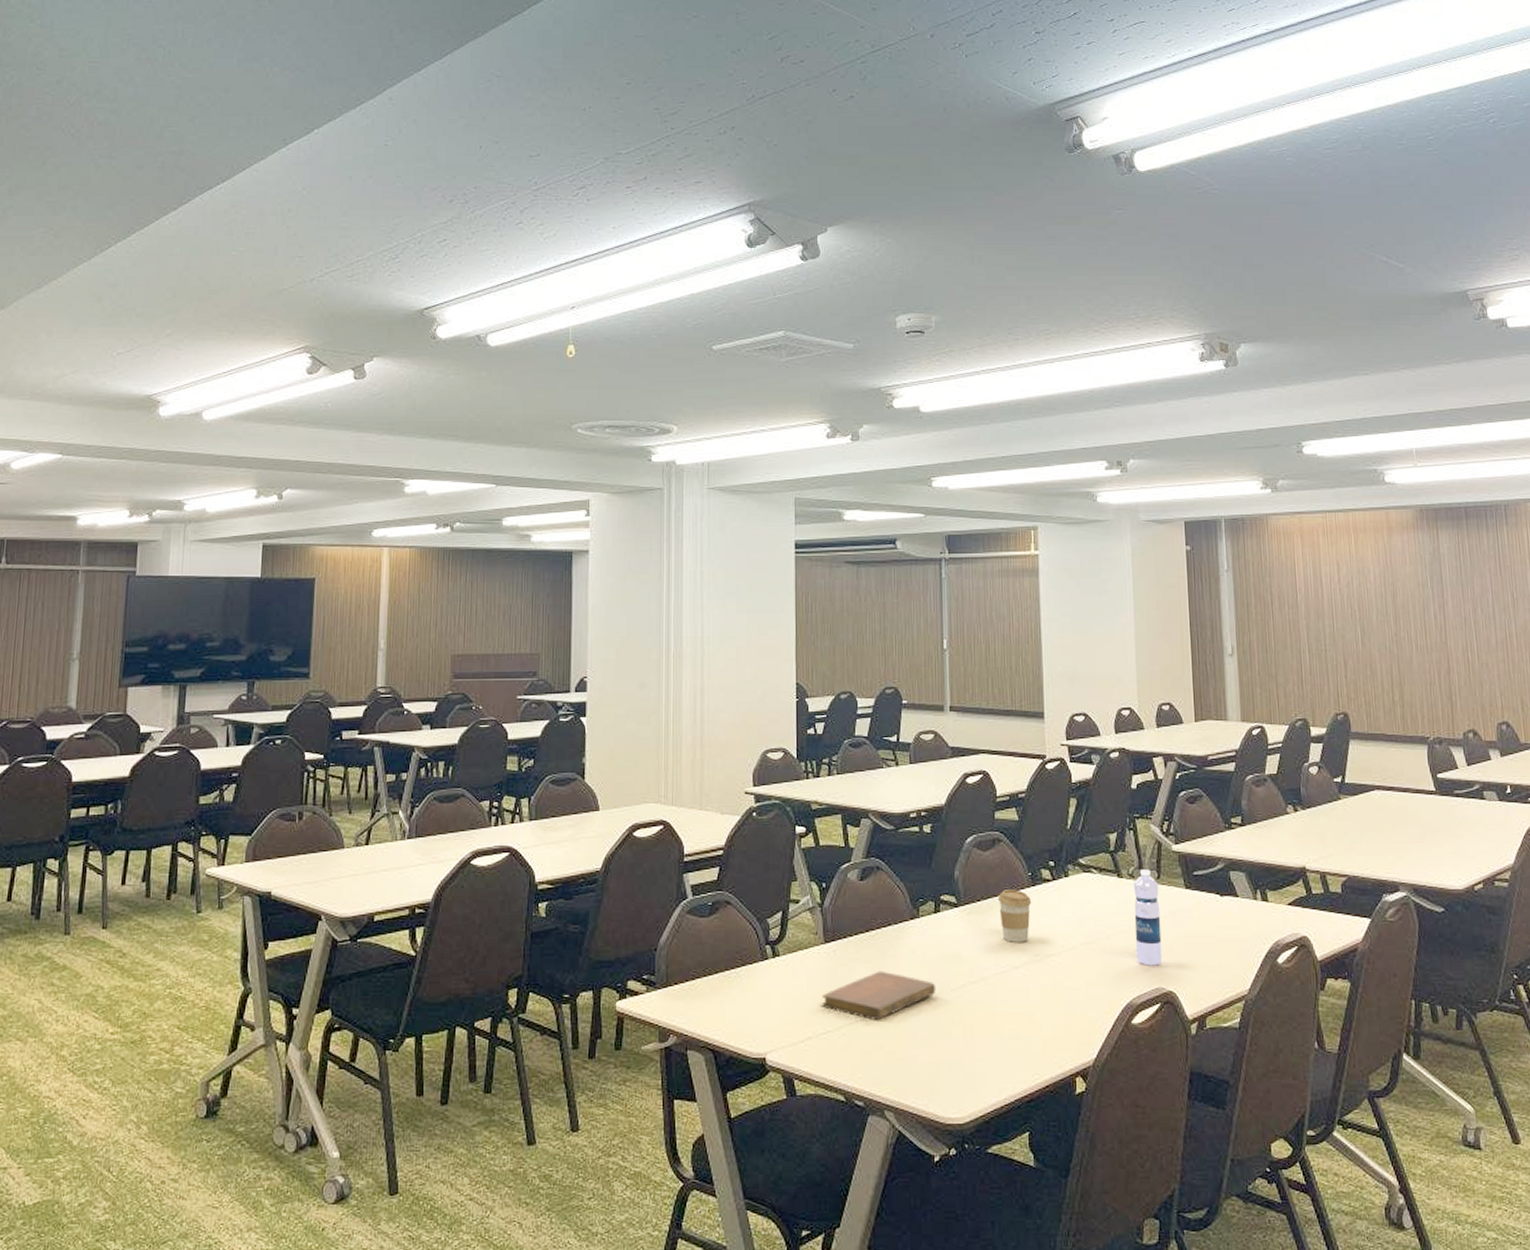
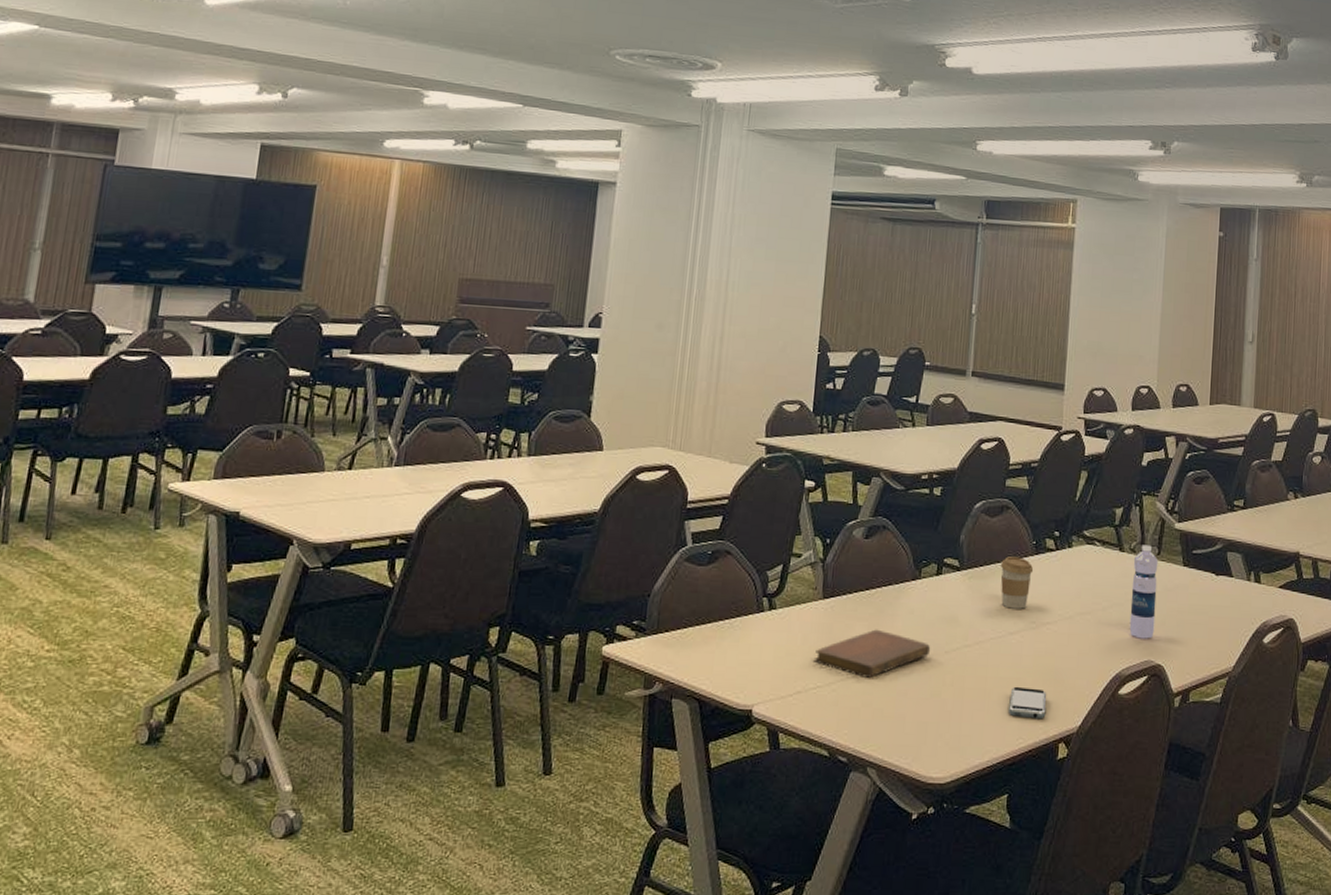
smartphone: none [1021,1021,1060,1054] -> present [1009,686,1047,719]

